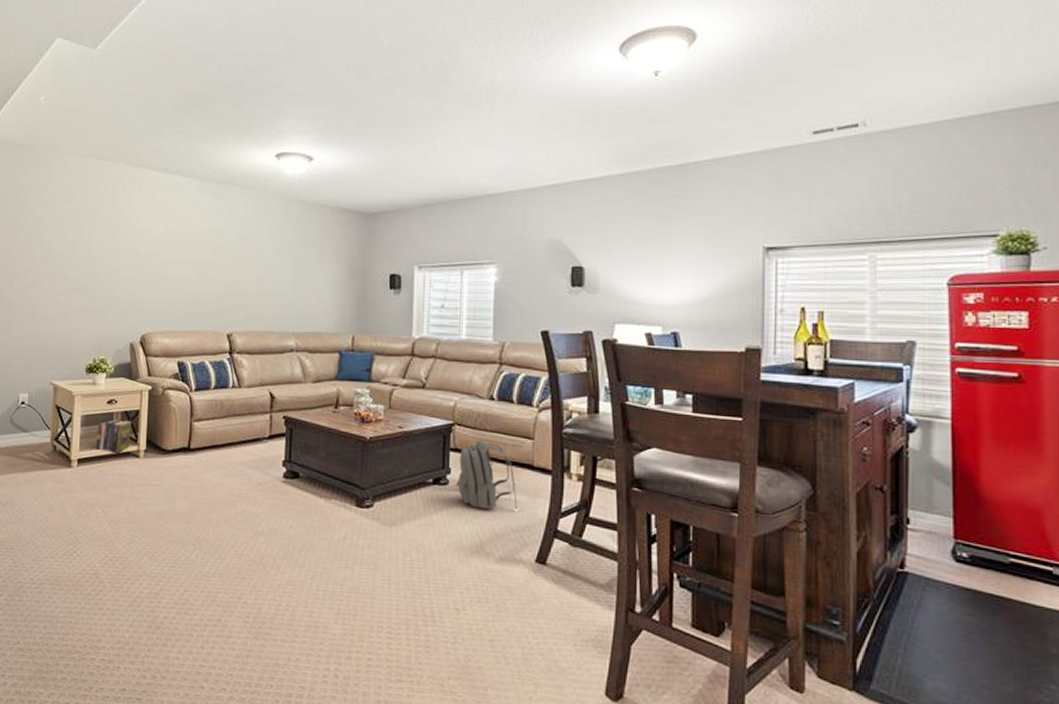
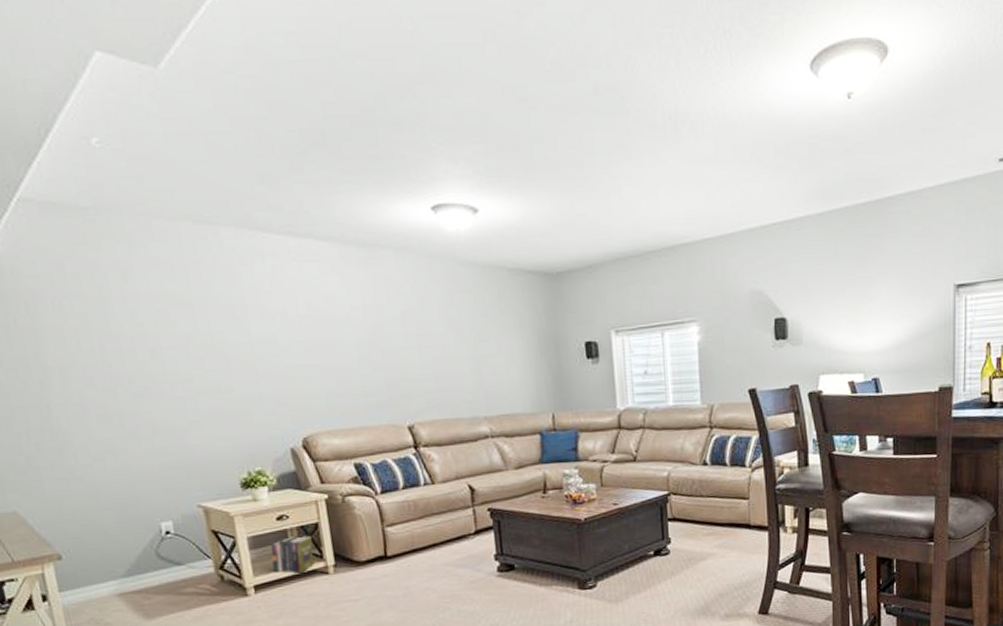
backpack: present [456,439,518,509] -> none [677,505,738,573]

